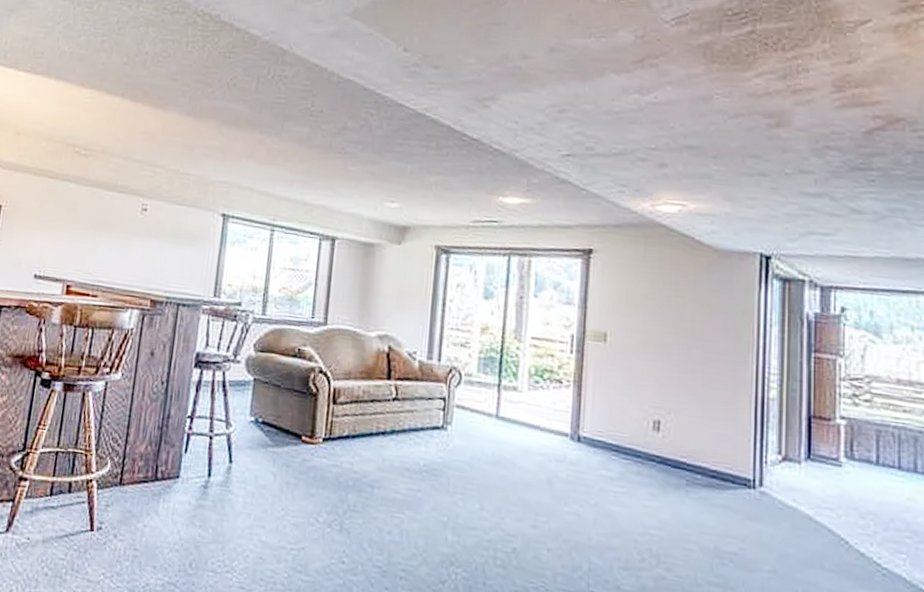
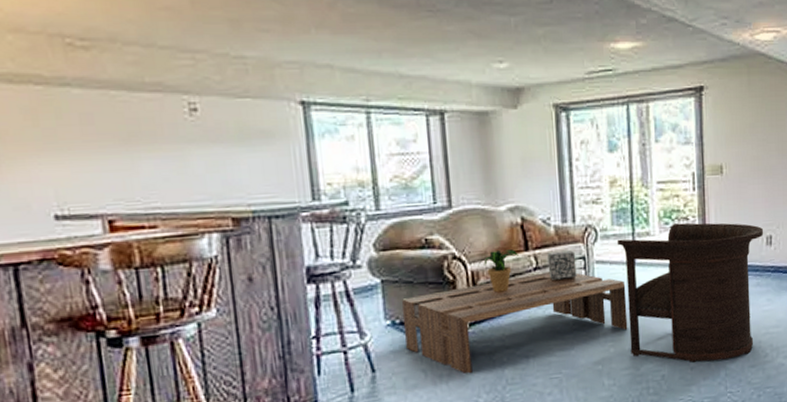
coffee table: none [263,399,484,489] -> present [402,272,628,374]
potted plant: none [340,373,382,415] -> present [478,249,520,293]
decorative box: none [406,385,436,418] -> present [547,250,577,280]
armchair: none [480,384,651,552] -> present [616,222,764,363]

